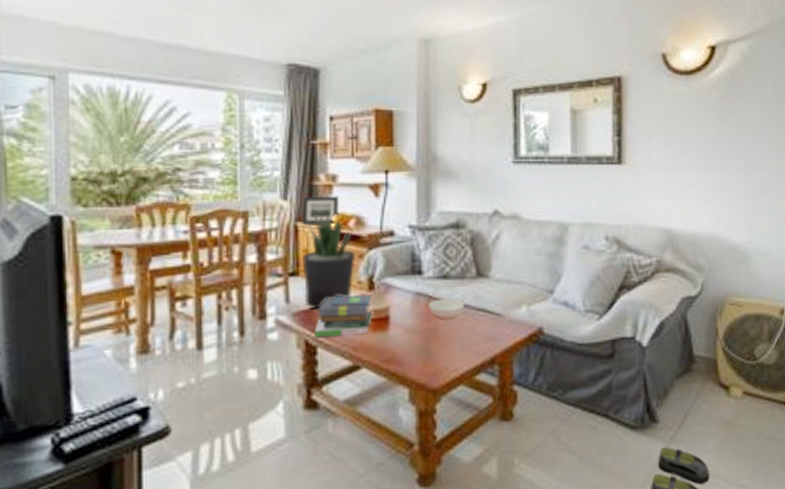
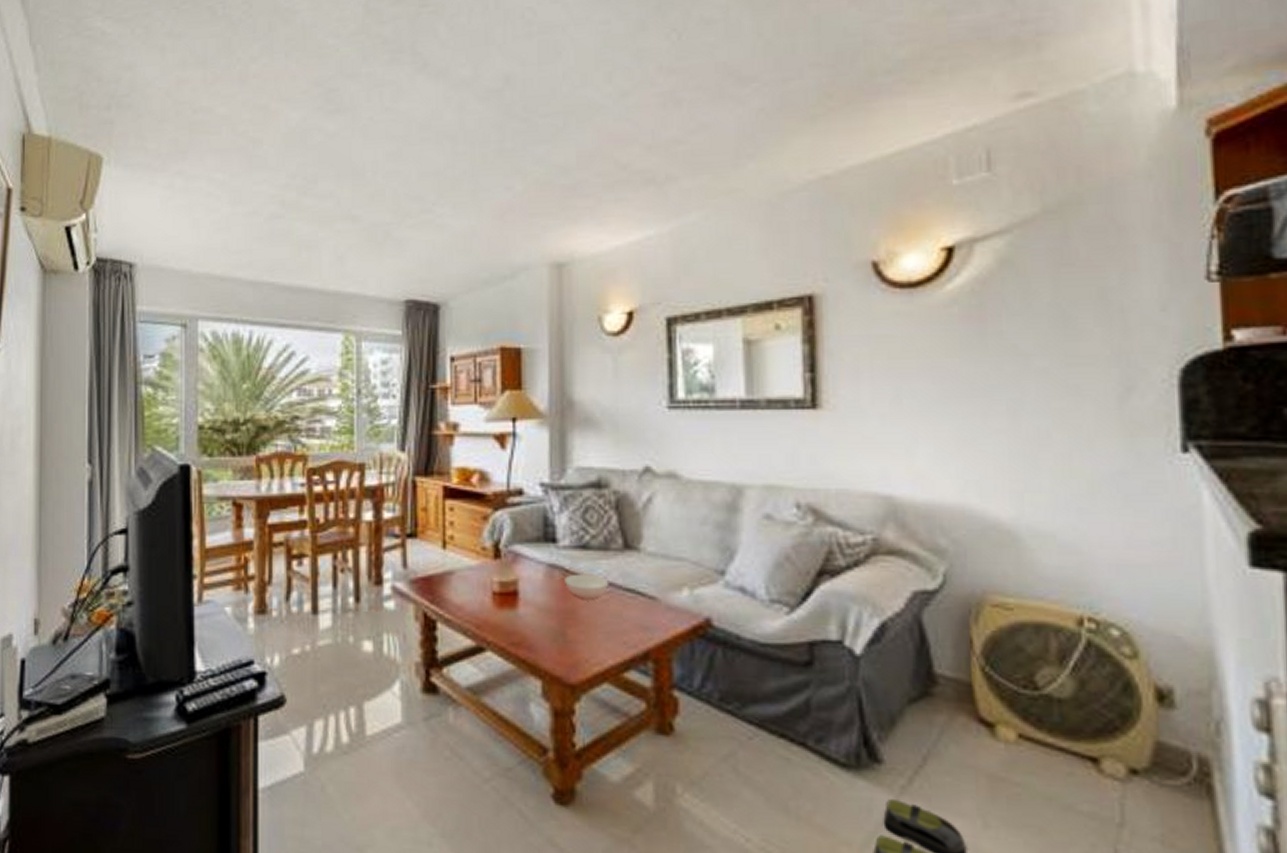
planter: present [301,209,355,310] -> none [419,462,479,578]
picture frame: present [302,196,339,224] -> none [420,447,460,479]
books: present [314,295,372,338] -> none [433,563,498,611]

